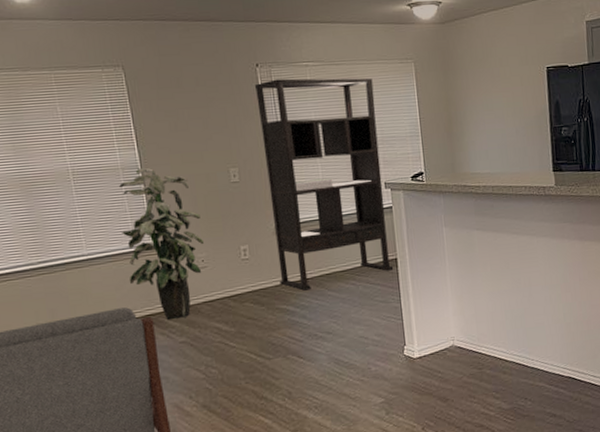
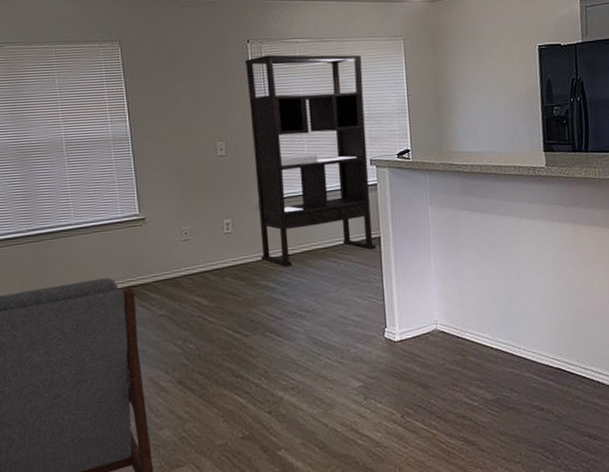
indoor plant: present [119,167,205,321] -> none [109,139,189,293]

